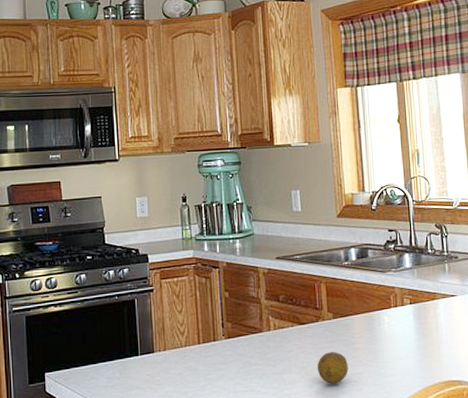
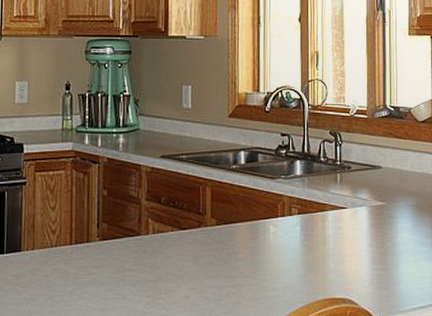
fruit: present [317,351,348,384] -> none [195,260,228,295]

